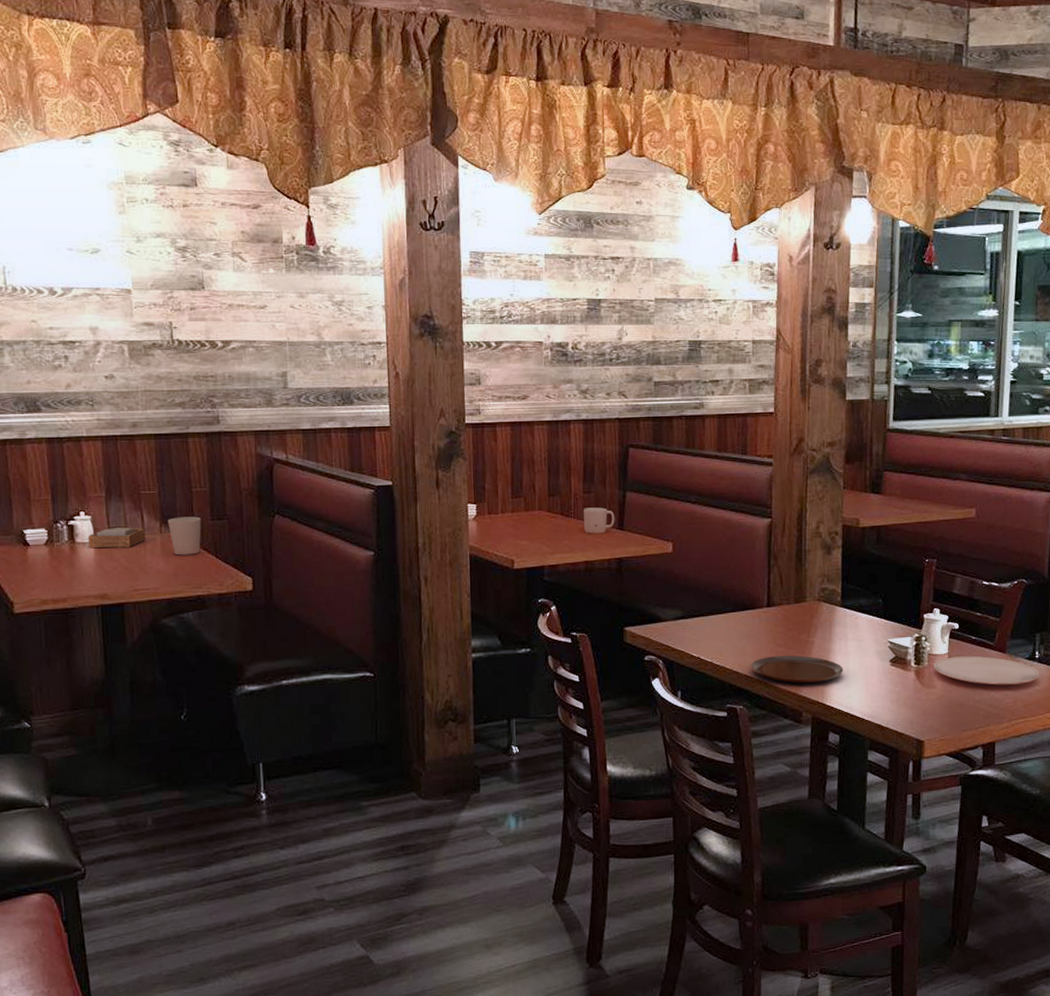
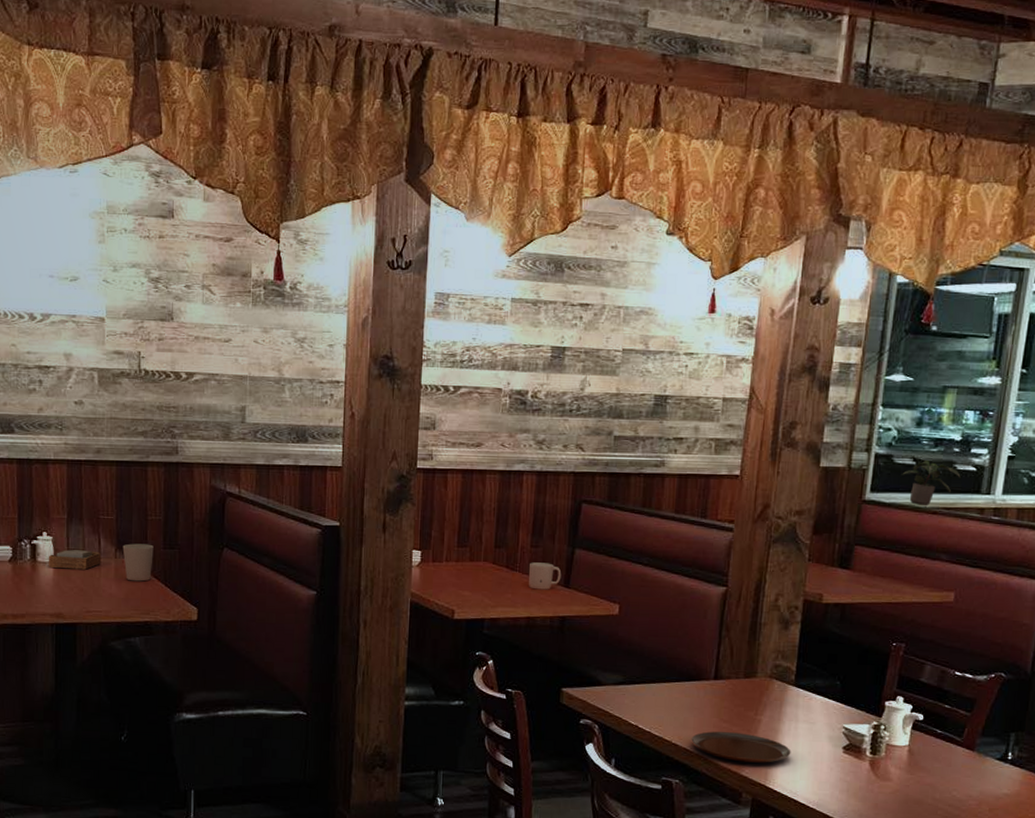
potted plant: none [920,388,971,431] -> present [902,459,961,506]
plate: present [934,656,1039,686] -> none [891,749,1010,786]

